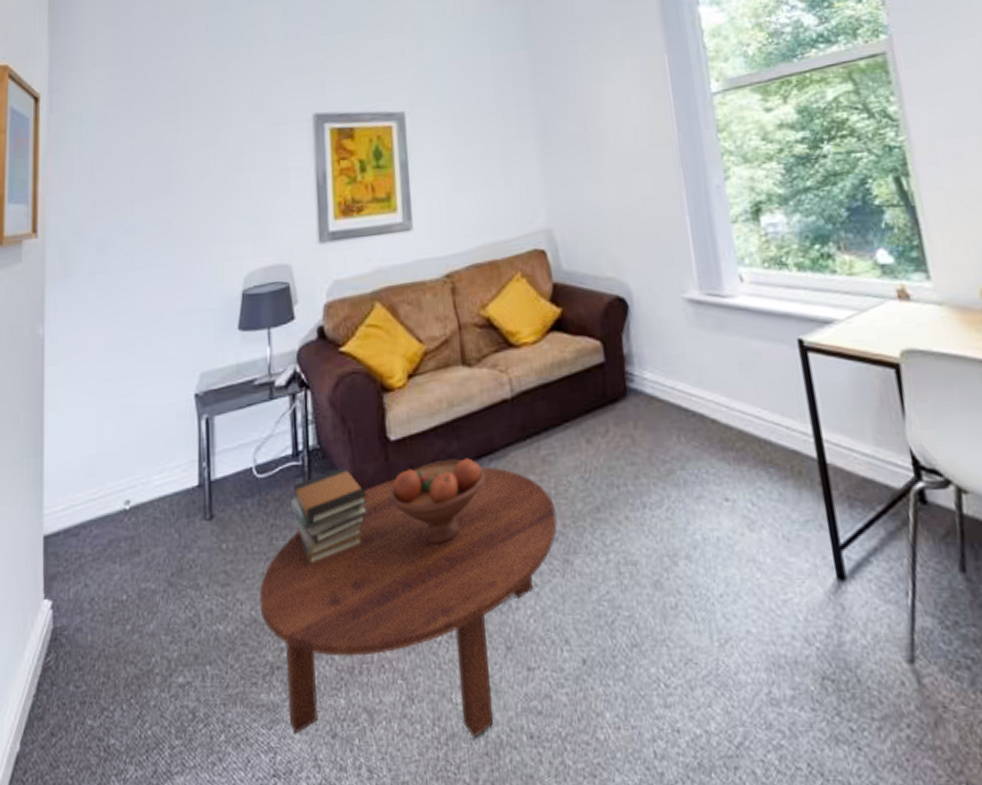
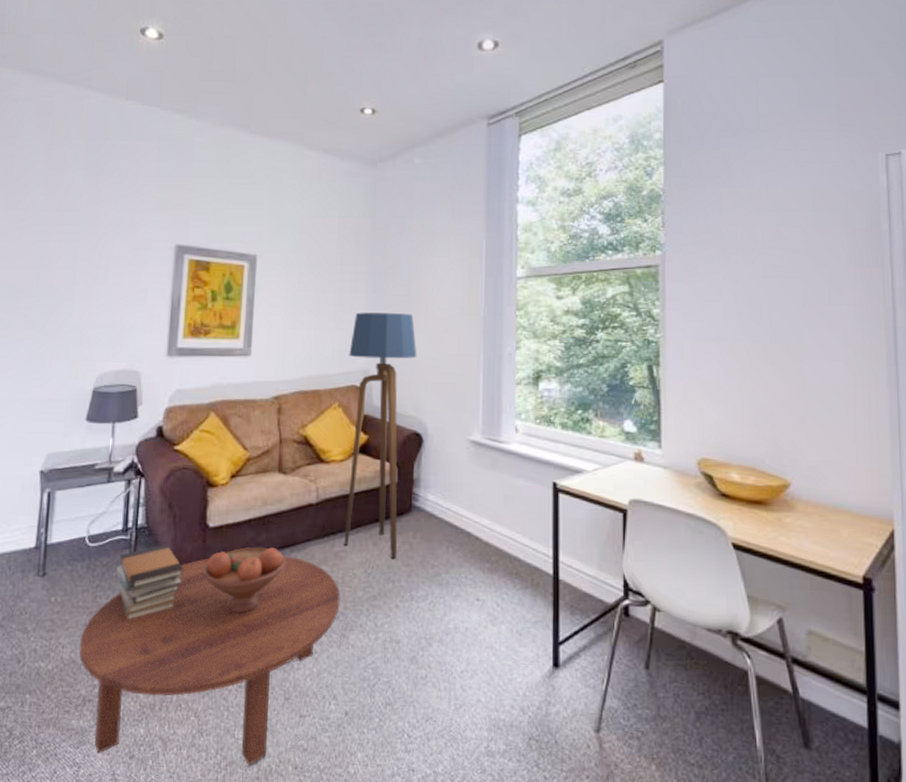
floor lamp: none [525,155,618,458] -> present [343,312,417,559]

